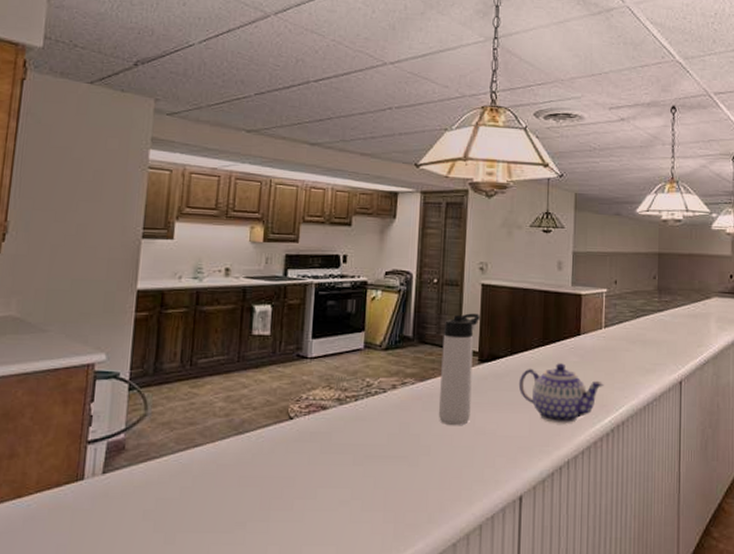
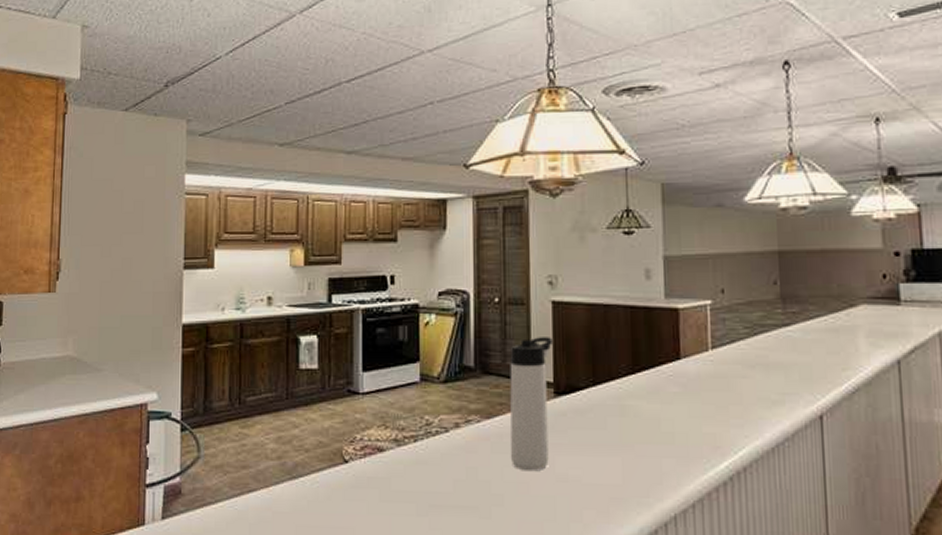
teapot: present [518,363,604,424] -> none [605,395,716,470]

